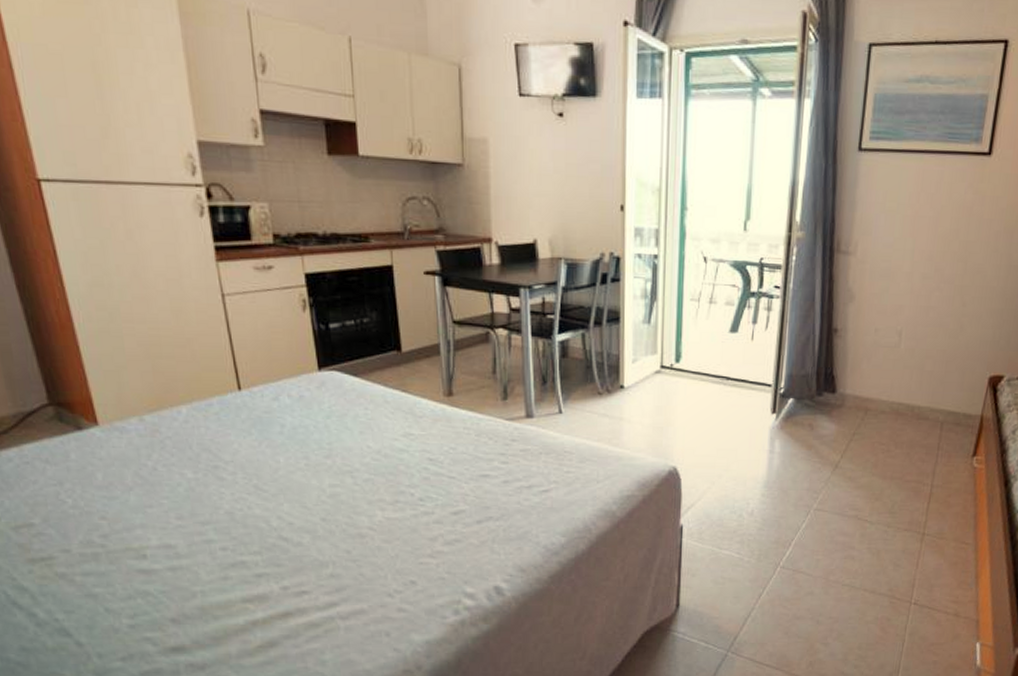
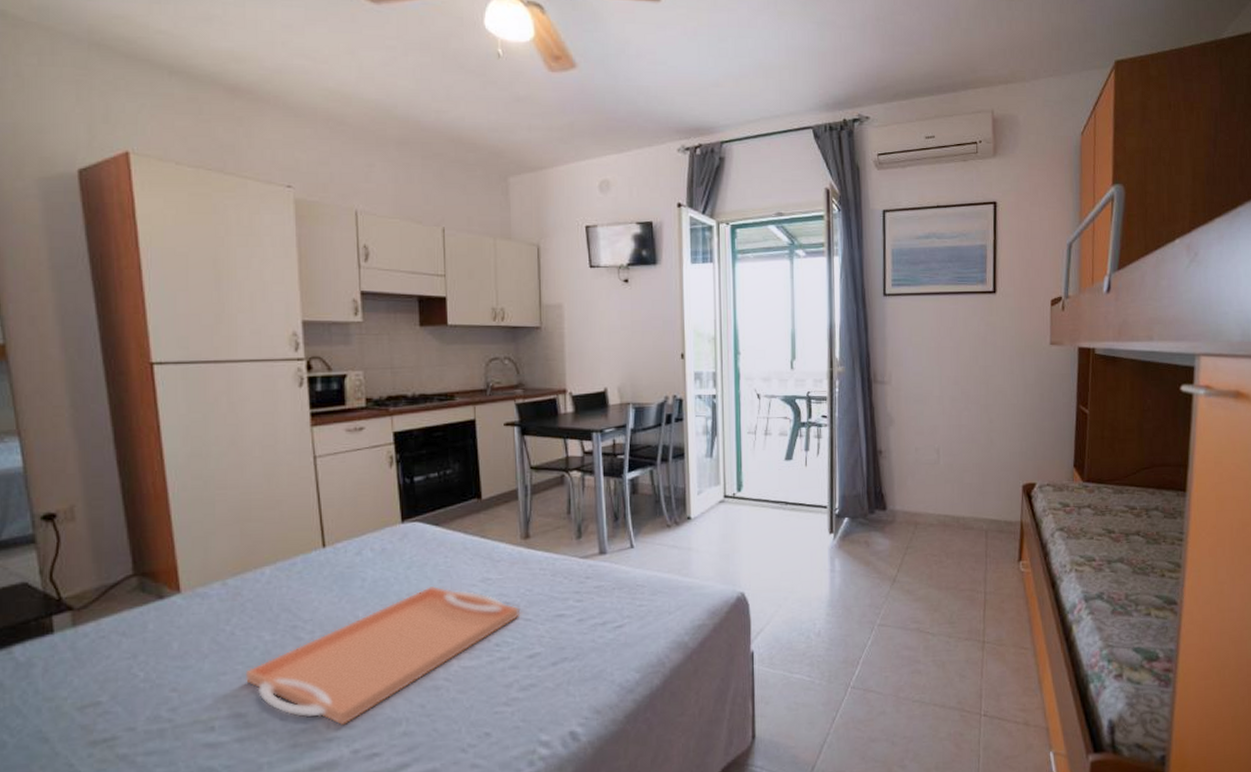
serving tray: none [171,436,445,564] -> present [245,585,521,726]

